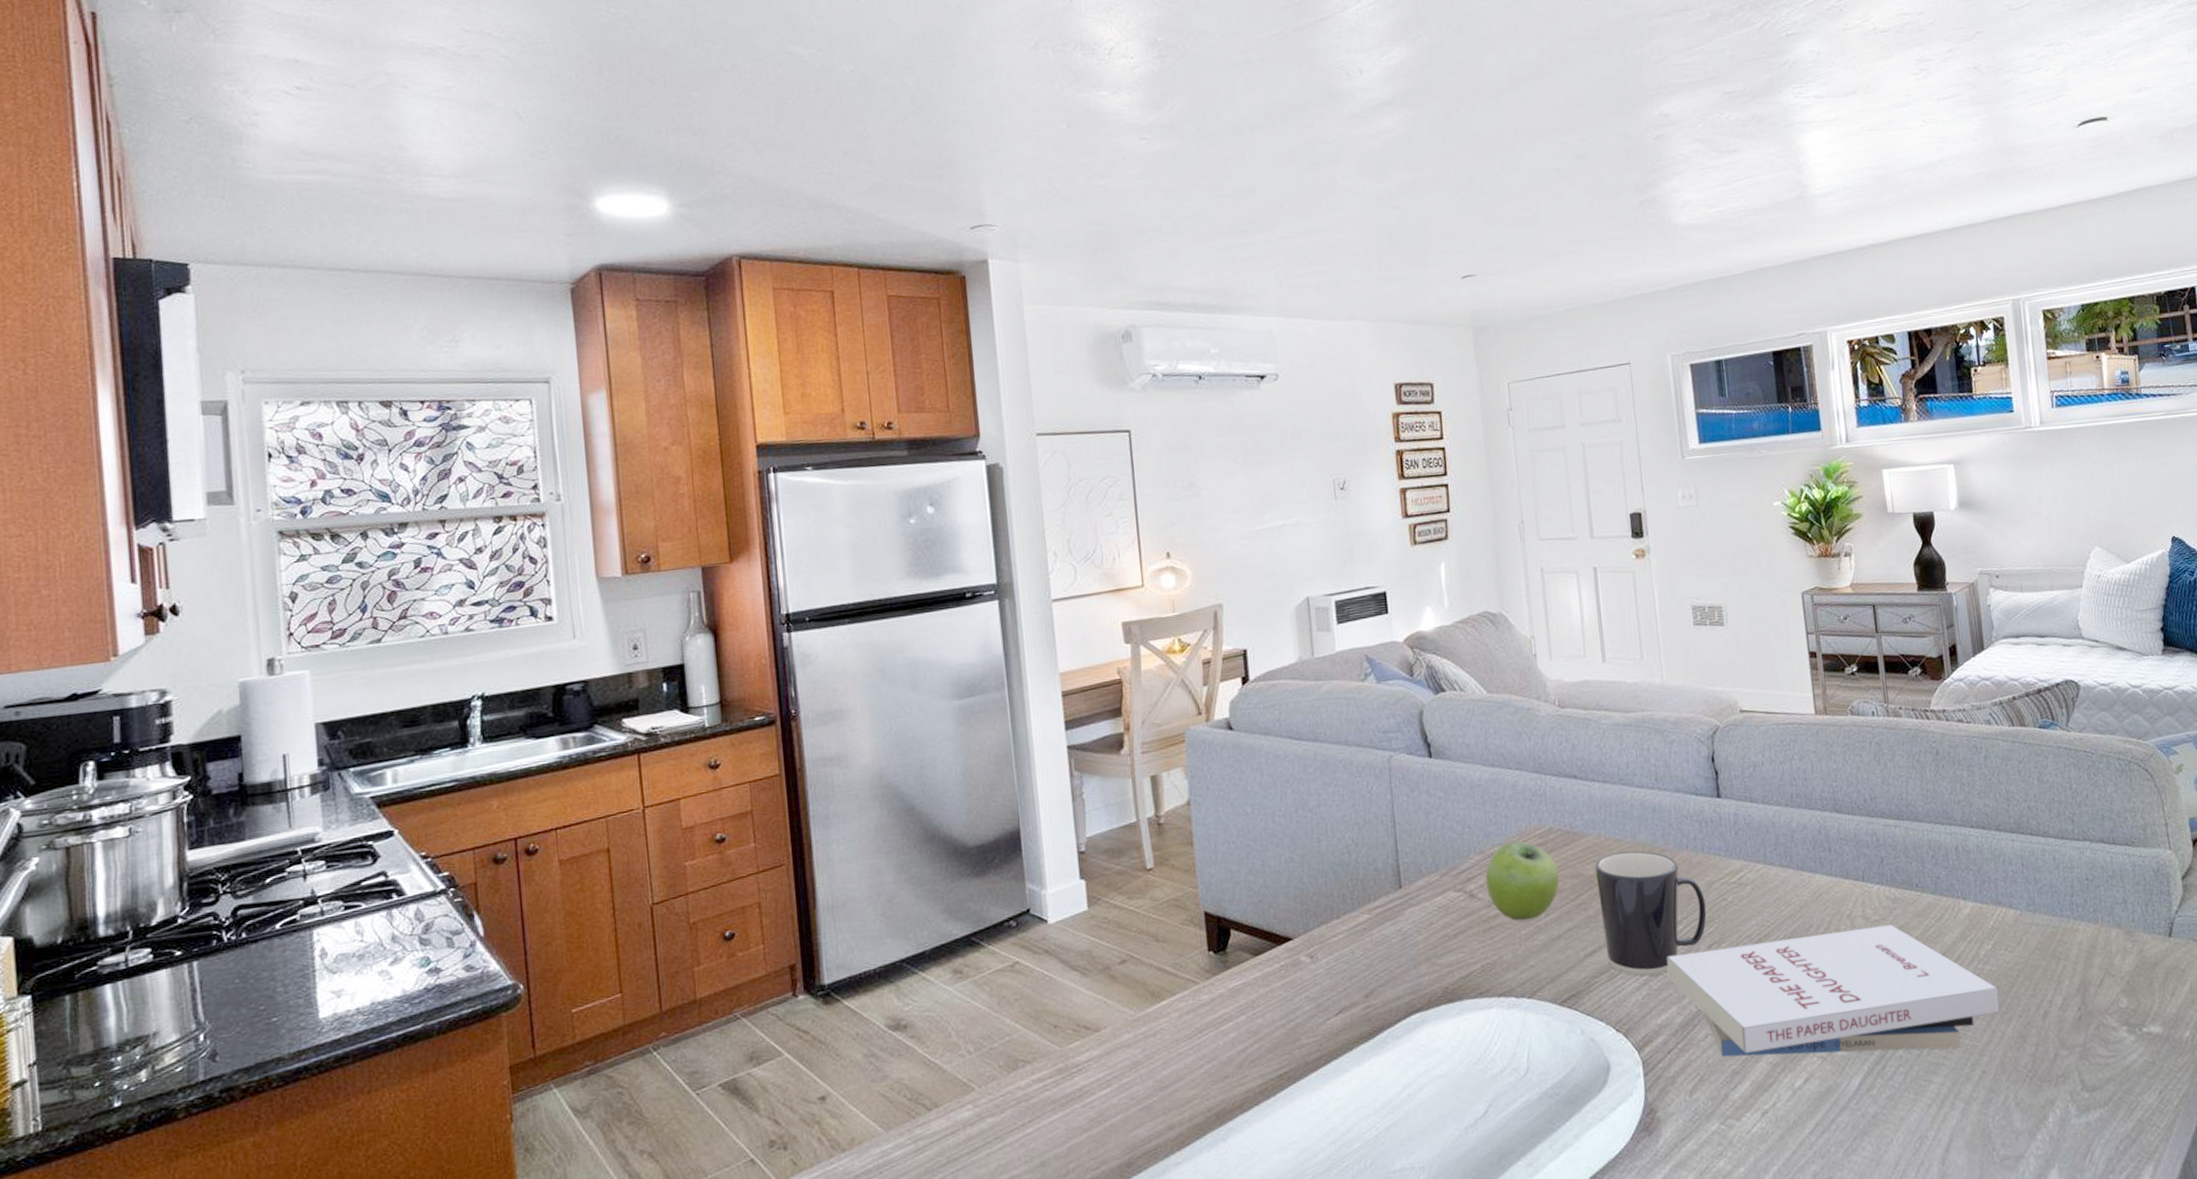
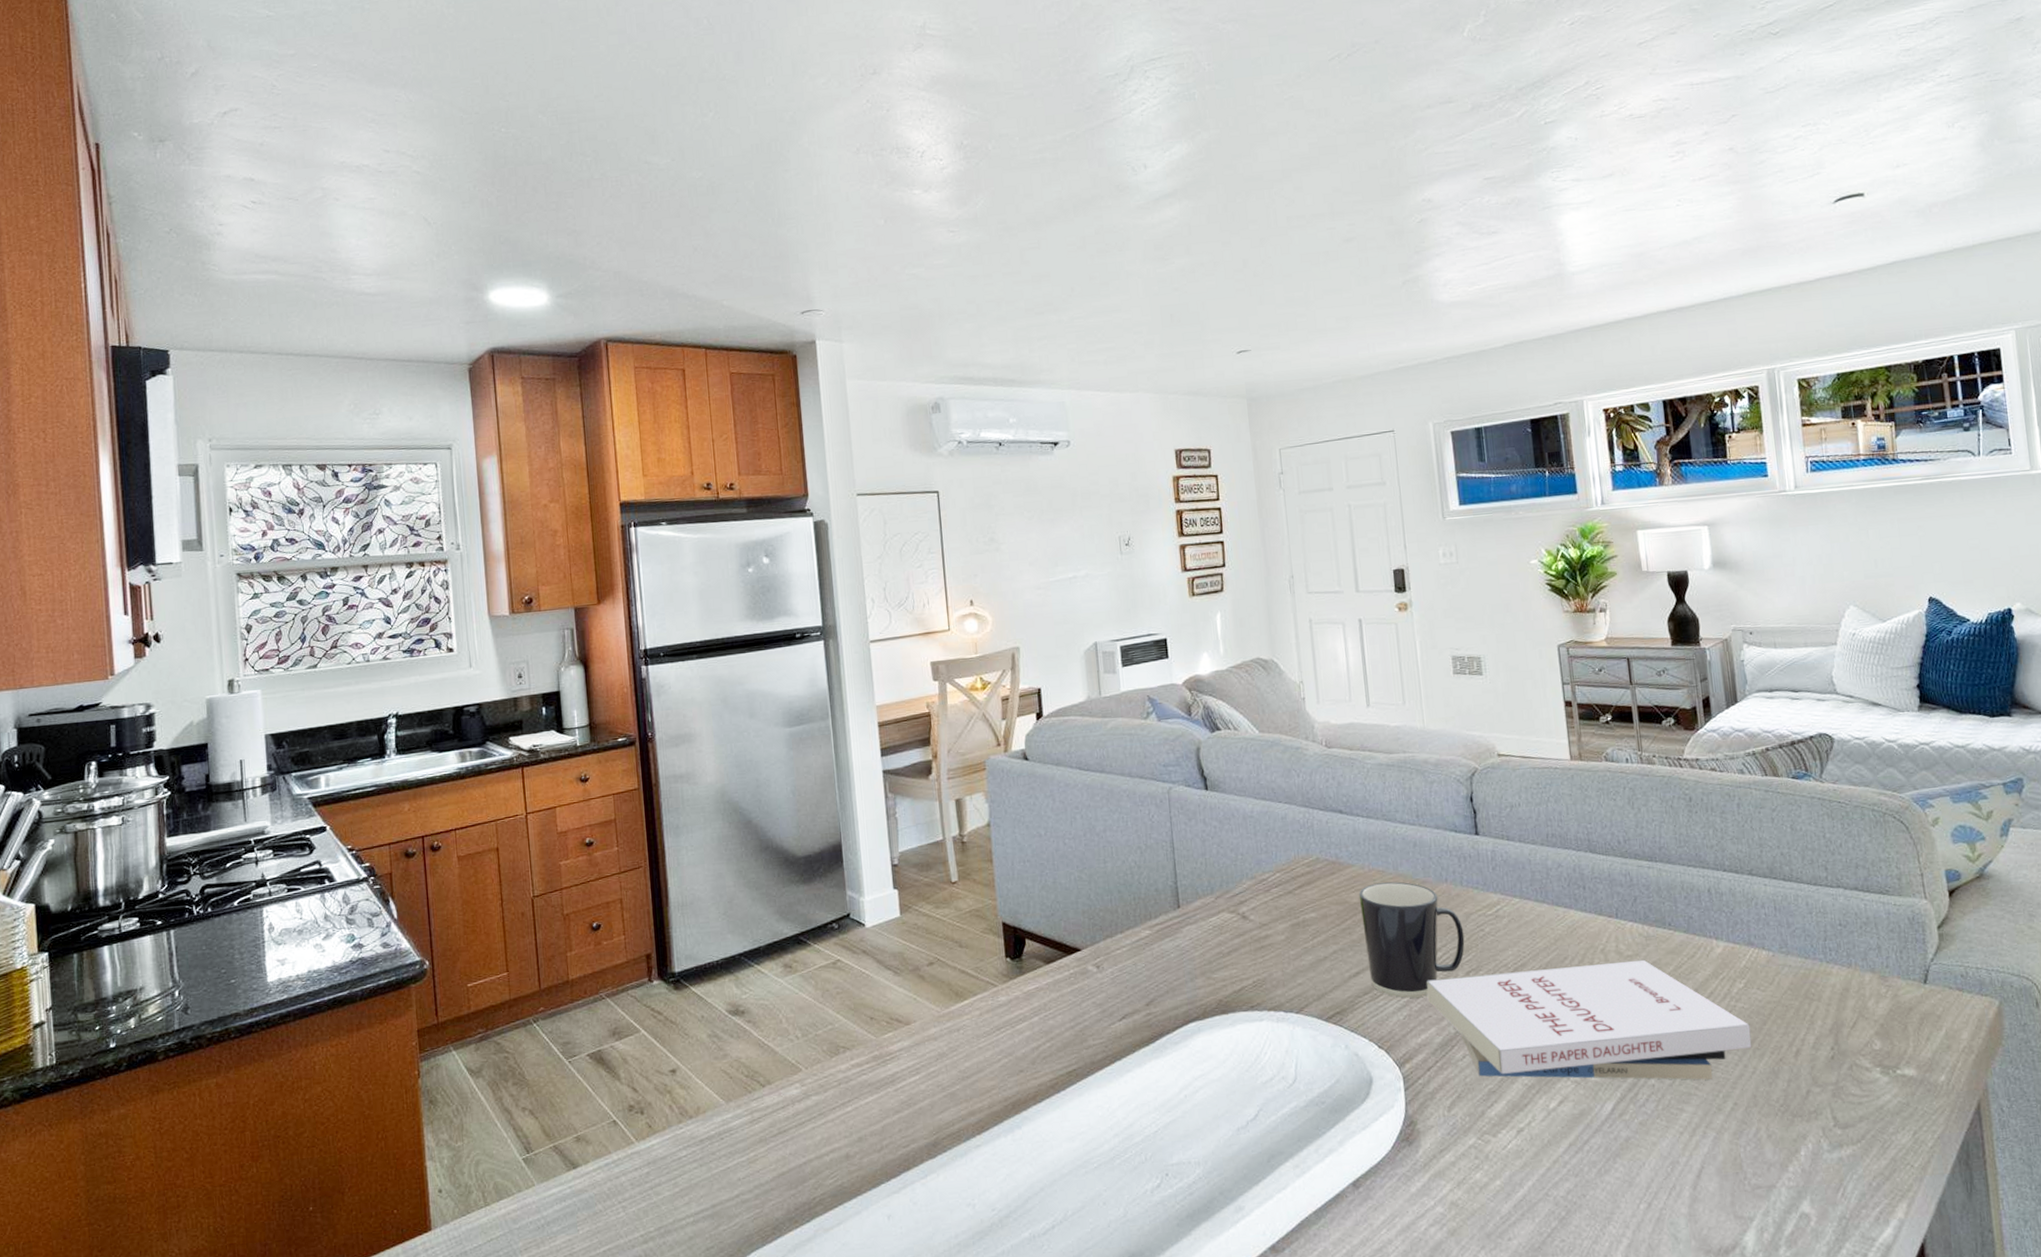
fruit: present [1485,840,1560,921] -> none [1257,868,1326,942]

